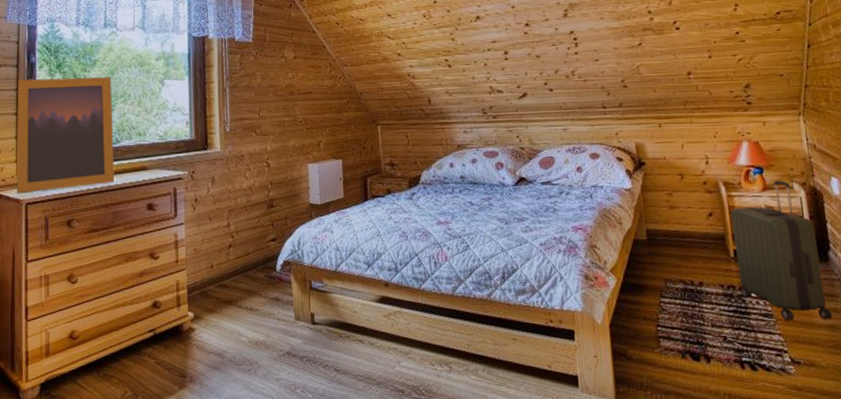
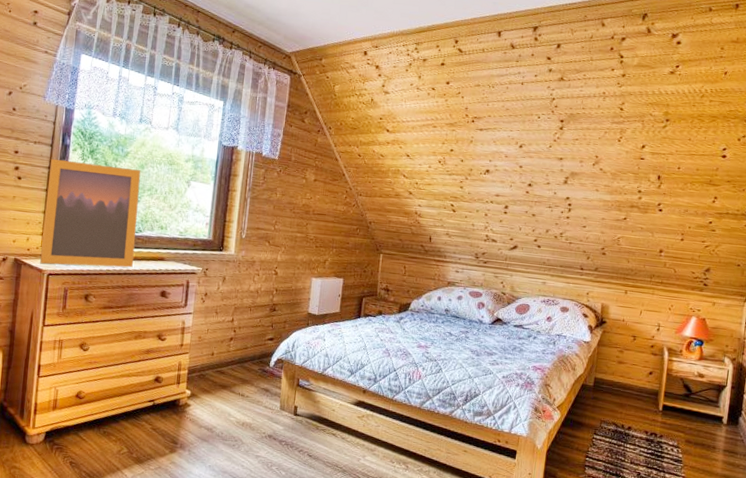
suitcase: present [731,181,833,320] -> none [660,353,734,471]

